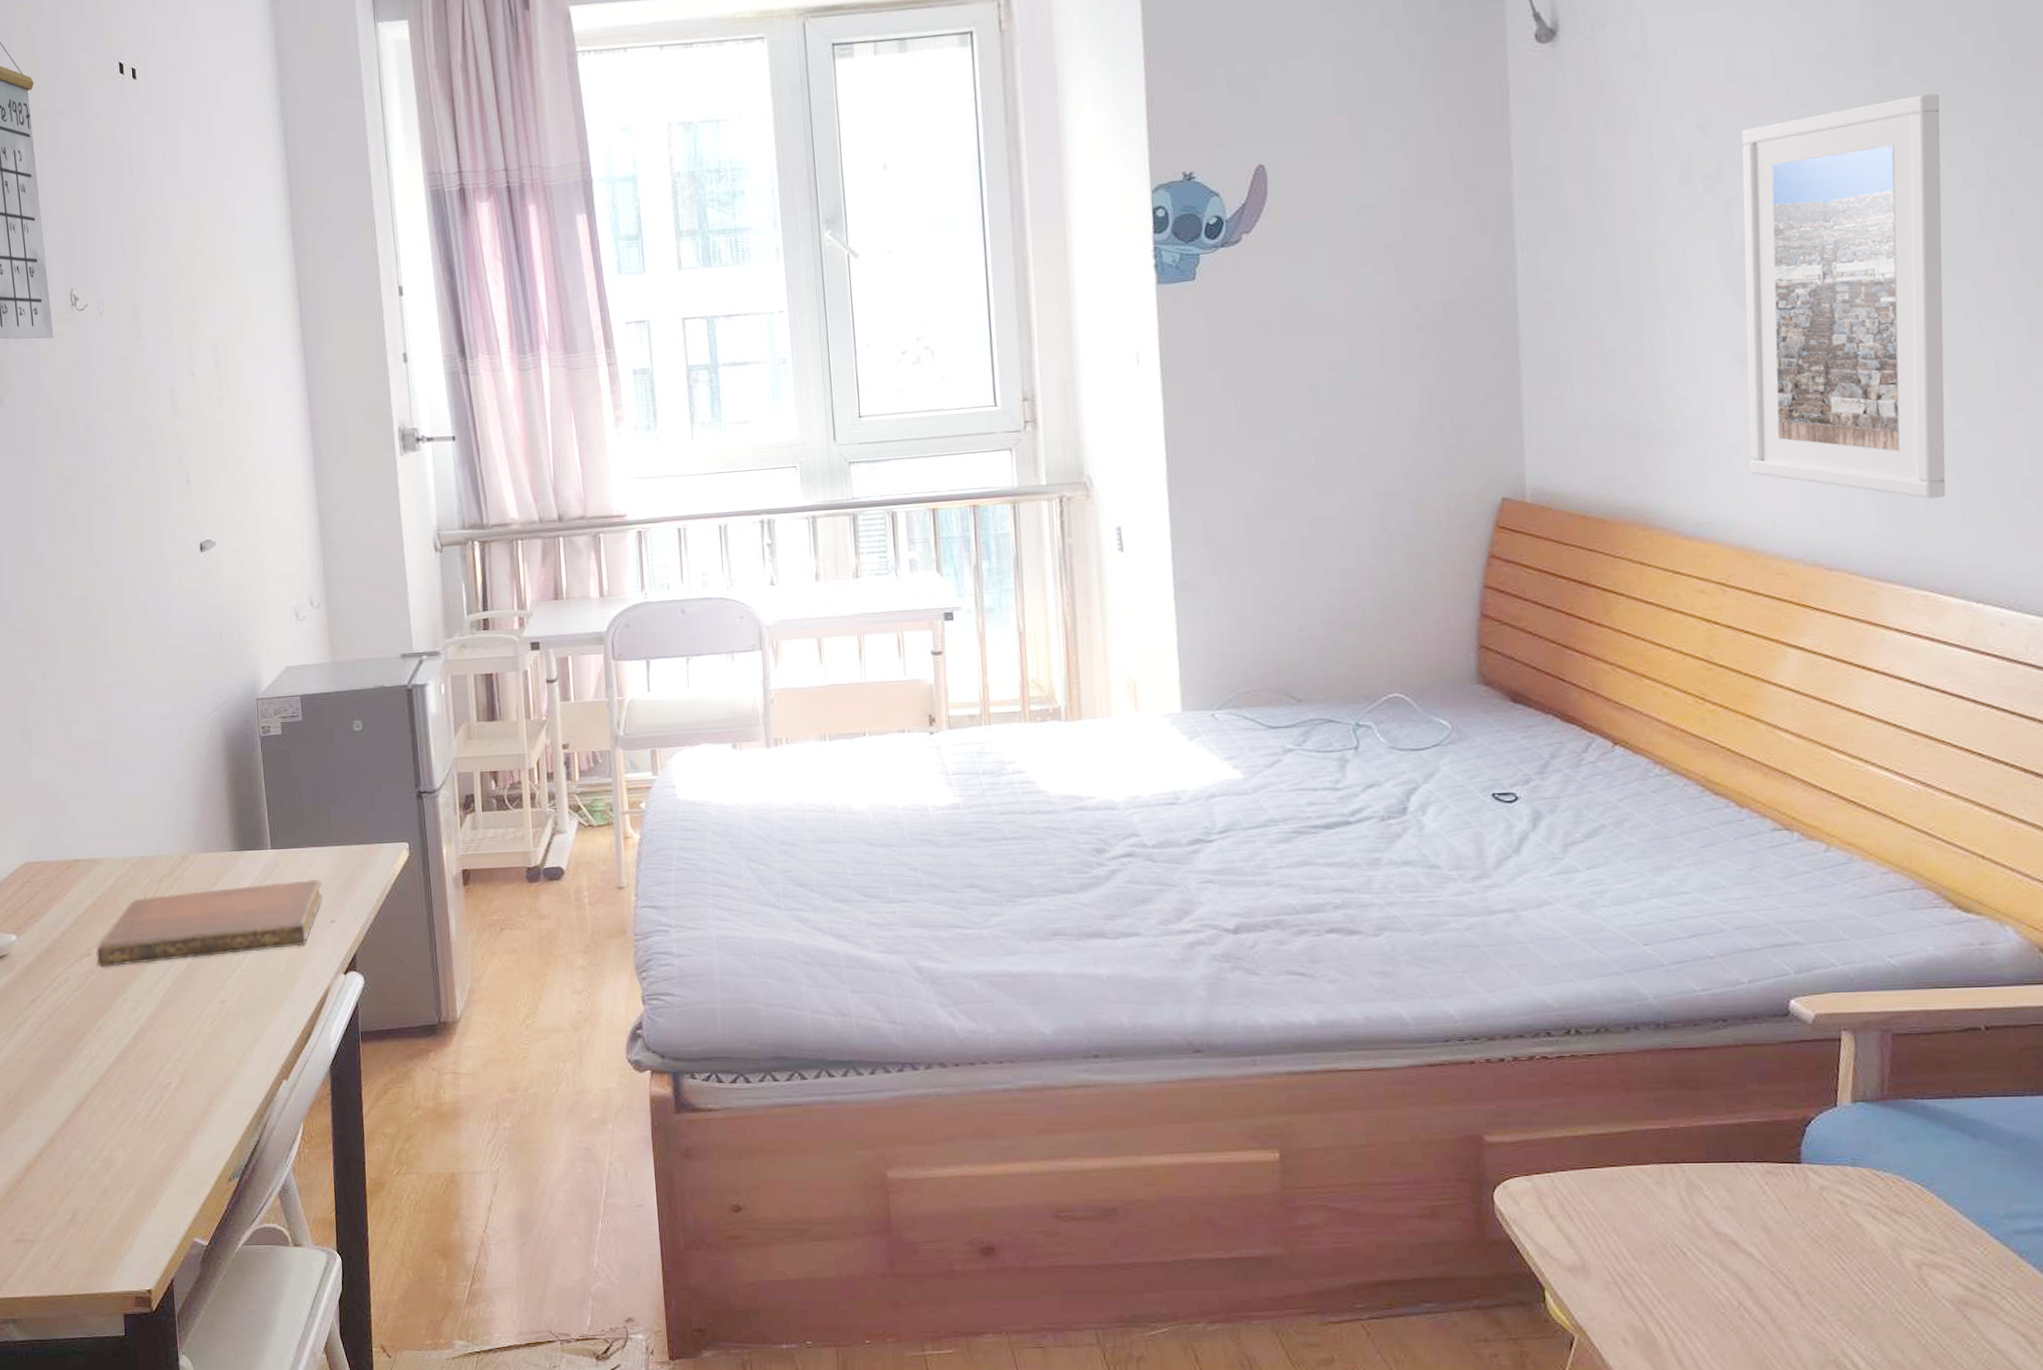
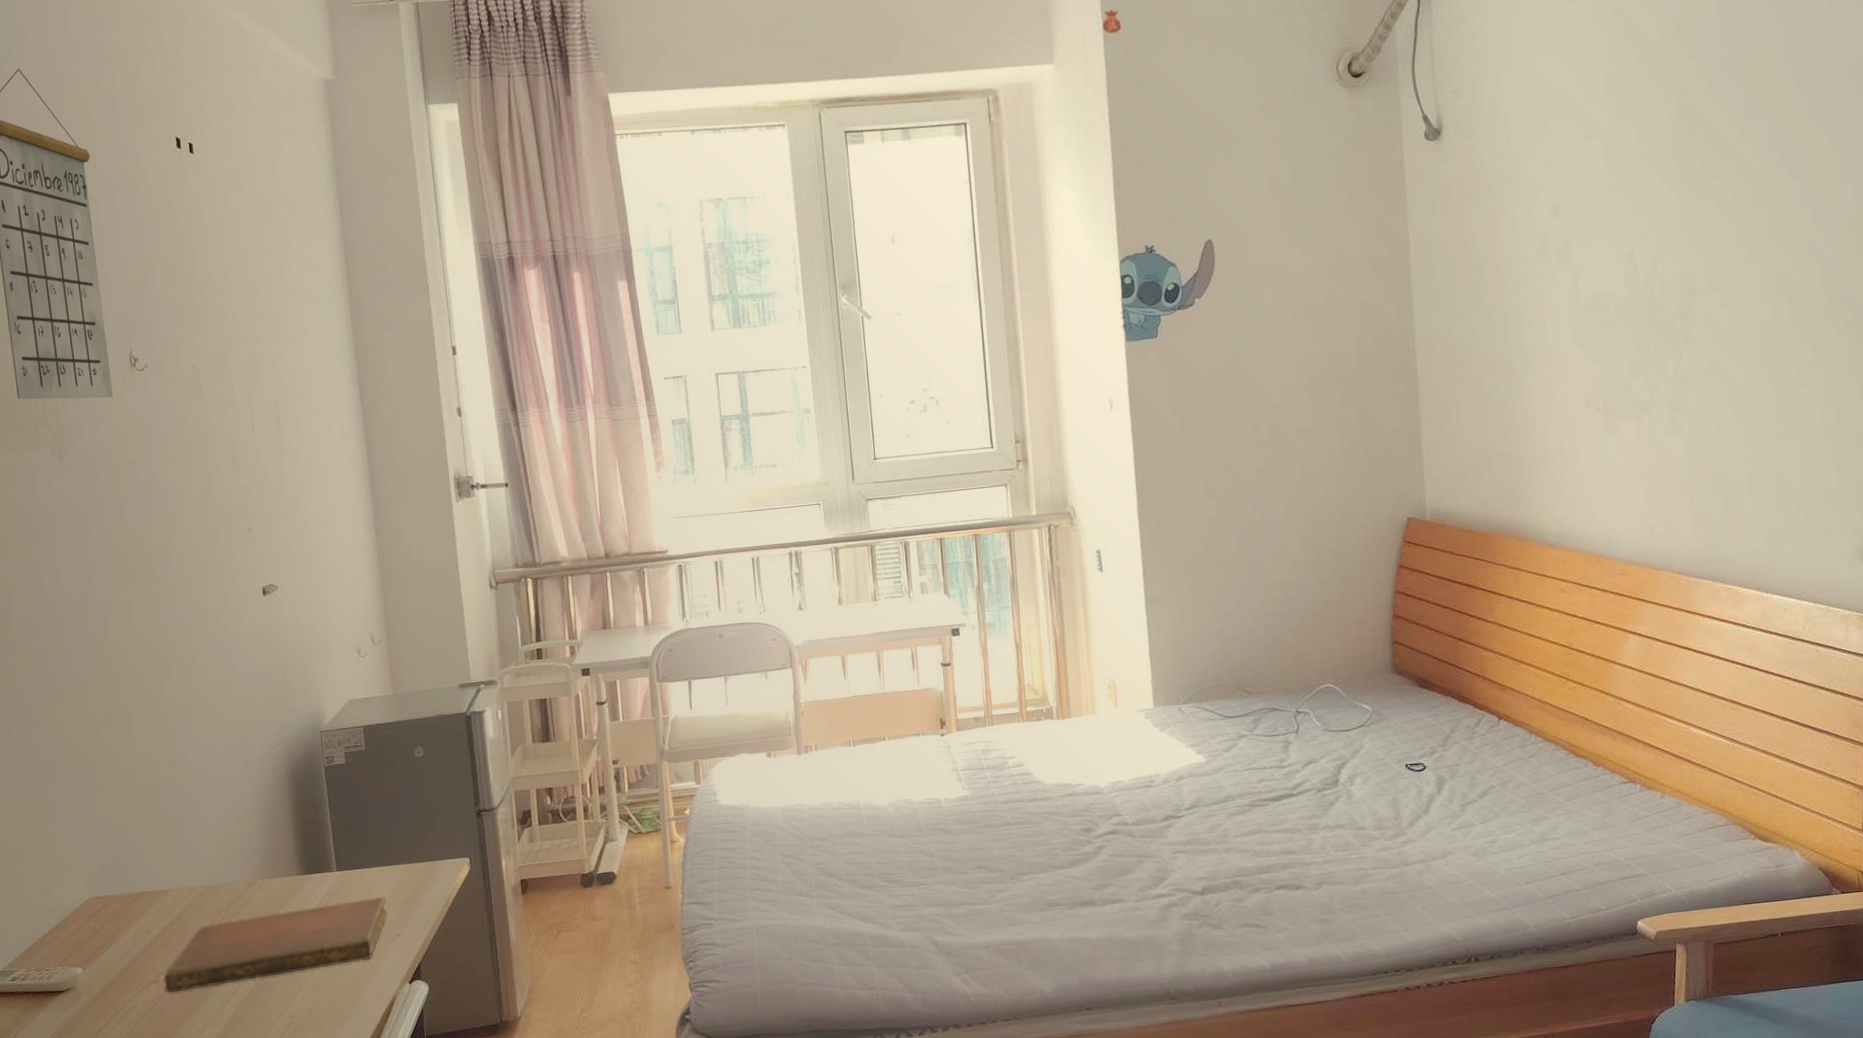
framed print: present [1741,93,1946,499] -> none [1584,186,1742,511]

